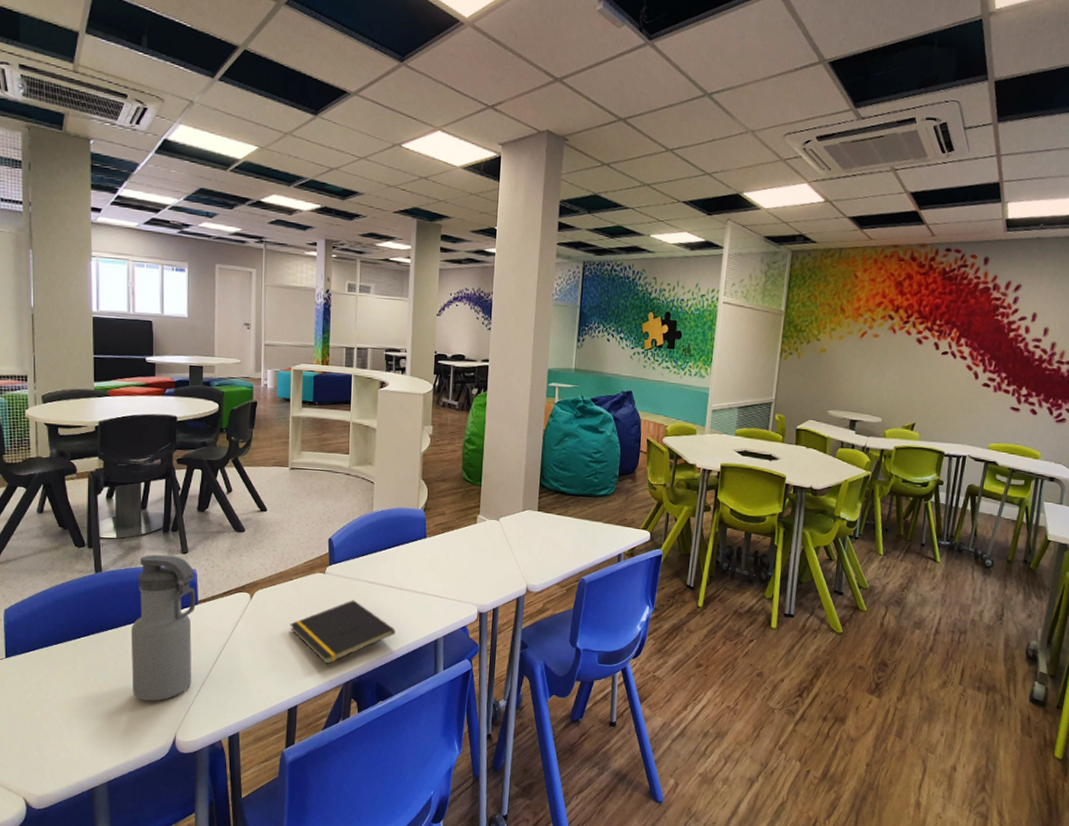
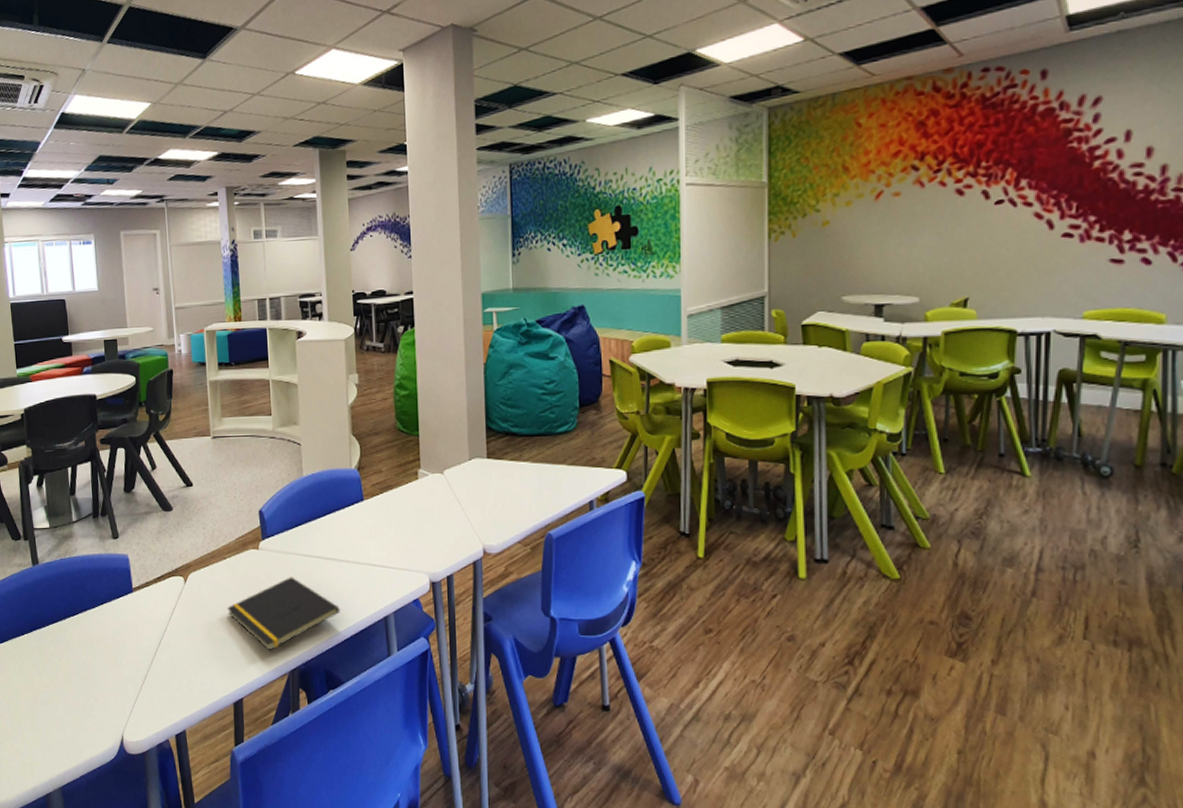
water bottle: present [130,555,196,701] -> none [70,542,134,699]

